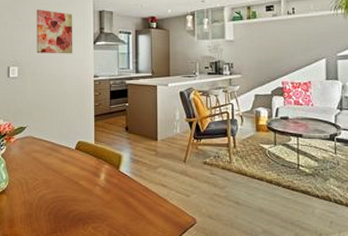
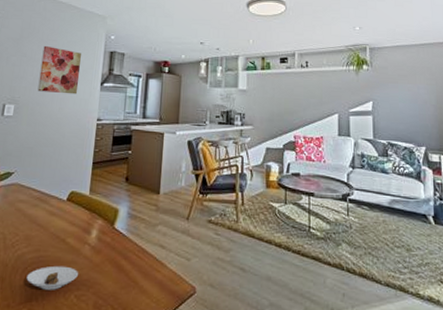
saucer: none [49,203,92,223] -> present [26,265,78,290]

